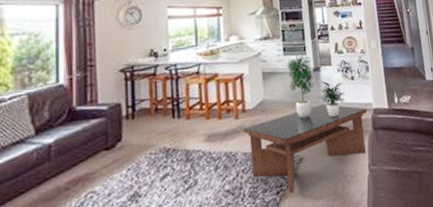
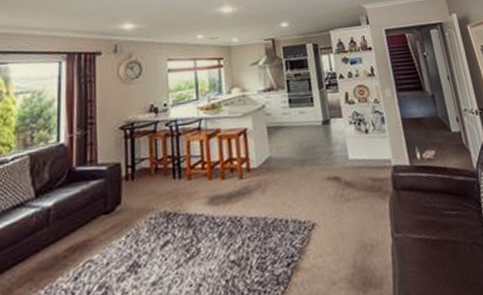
coffee table: present [243,103,368,194] -> none [248,160,387,266]
potted plant: present [286,54,346,119] -> none [292,105,361,178]

